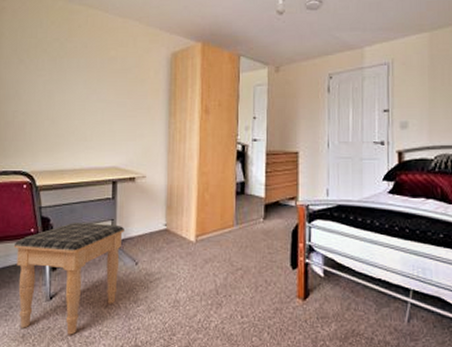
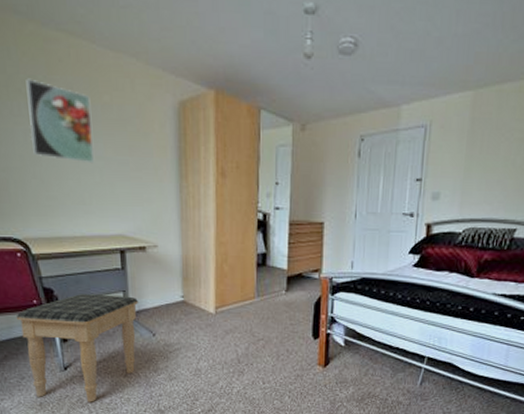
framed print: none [48,41,100,106] -> present [26,78,94,164]

